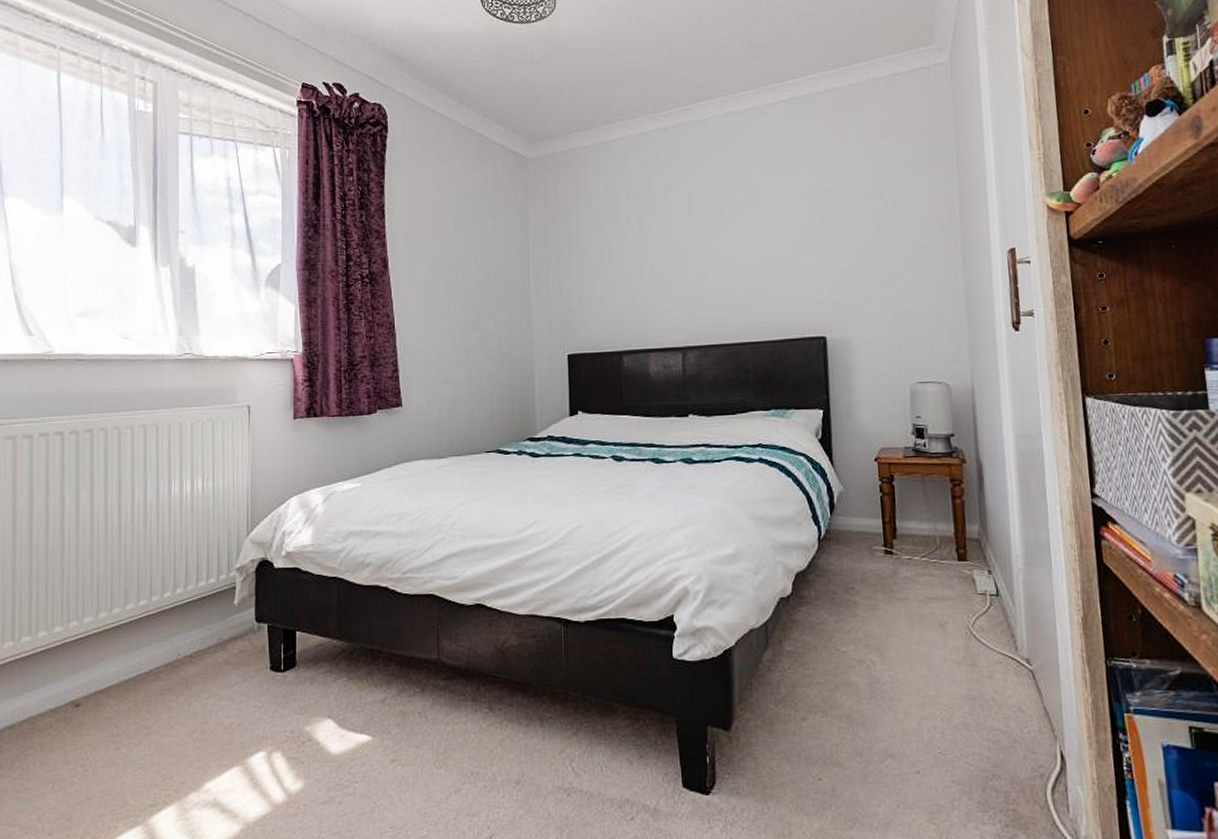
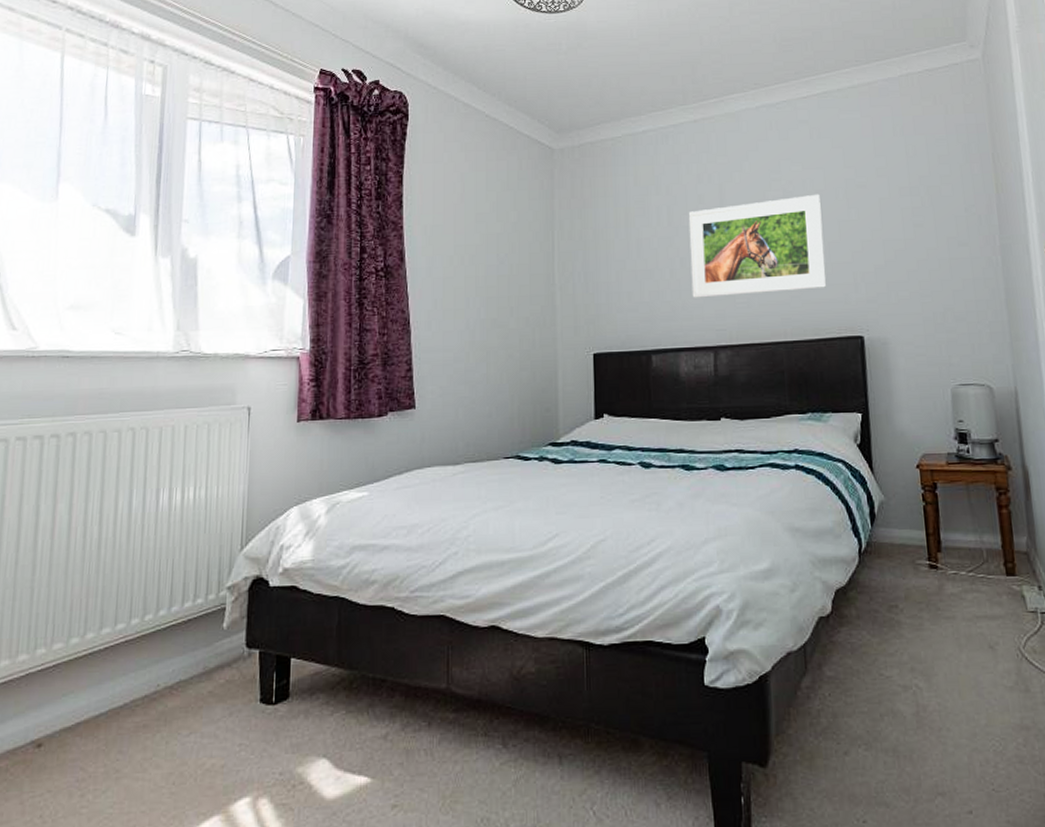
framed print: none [657,199,790,301] -> present [688,194,826,298]

